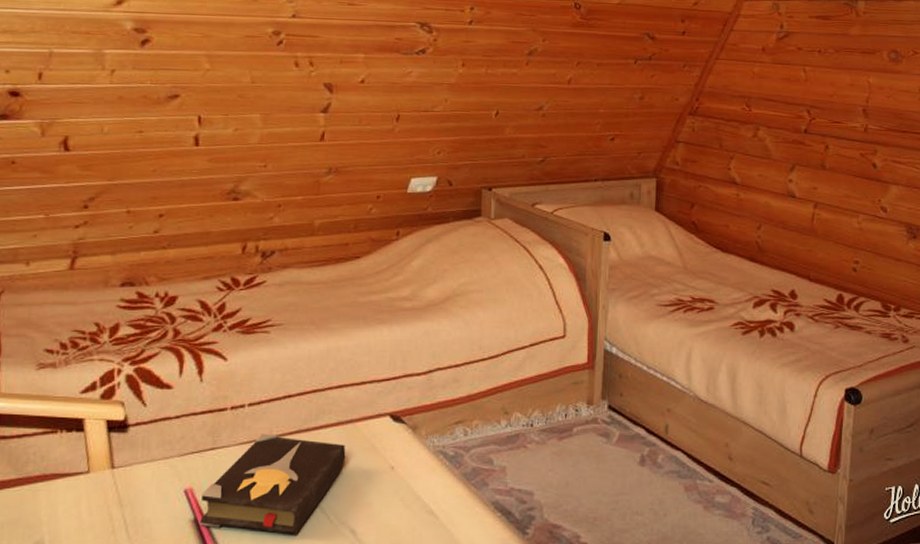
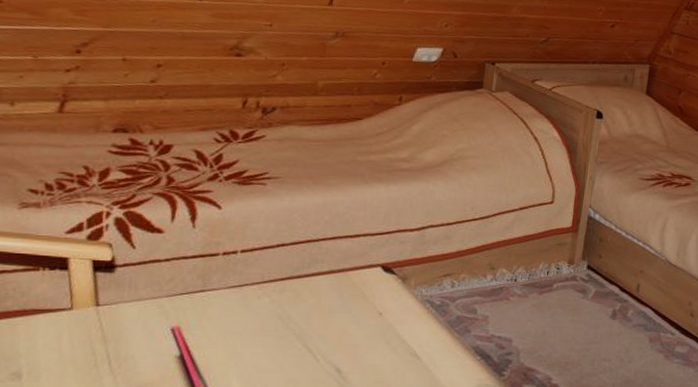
hardback book: present [200,434,346,535] -> none [185,278,336,372]

